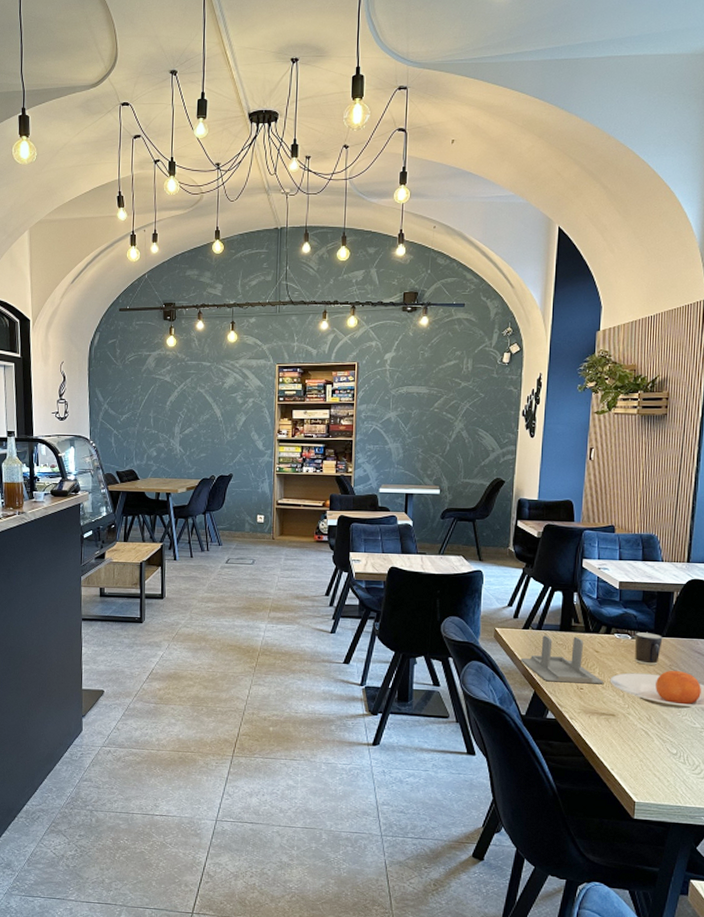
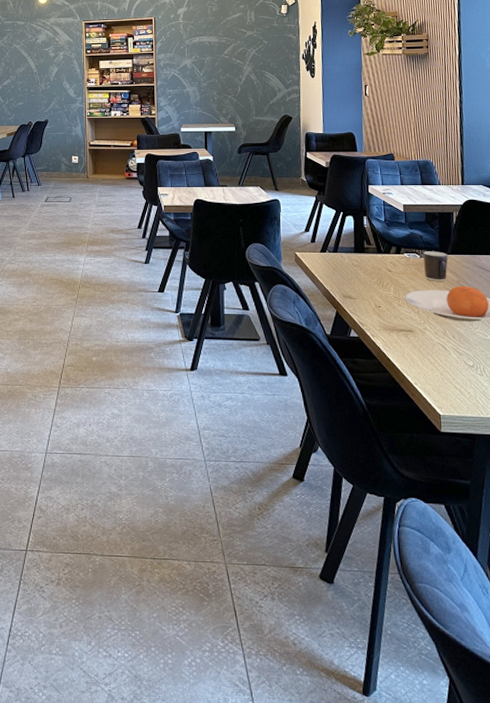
napkin holder: present [520,635,604,685] -> none [321,257,400,302]

